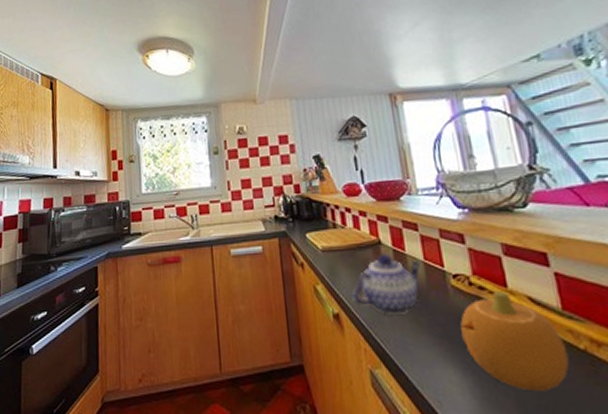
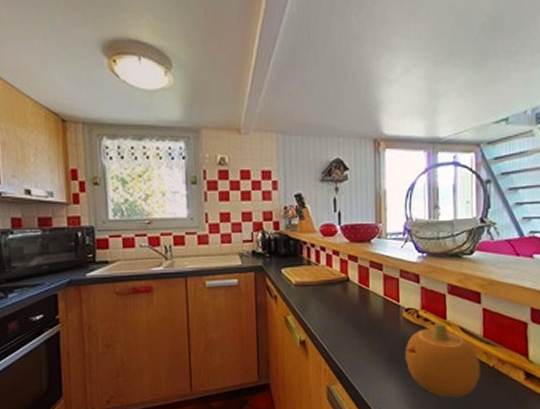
teapot: present [350,253,421,315] -> none [317,289,381,341]

